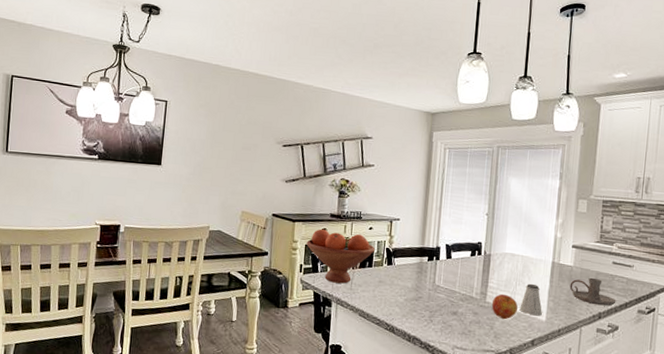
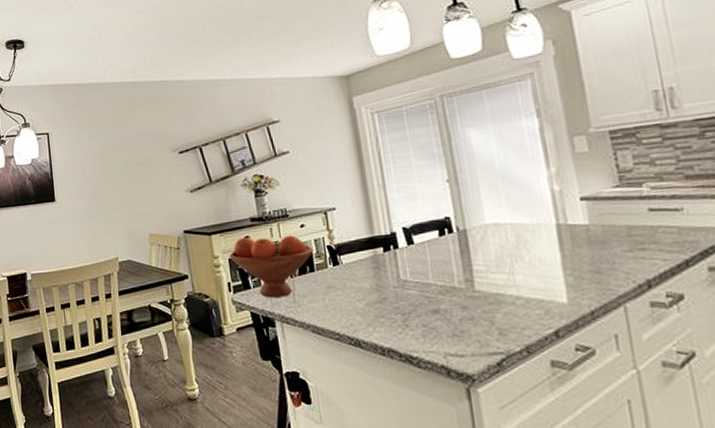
apple: present [491,293,518,320] -> none [483,276,524,310]
saltshaker: present [519,283,542,316] -> none [525,257,560,298]
candle holder: present [569,277,616,306] -> none [591,234,670,271]

